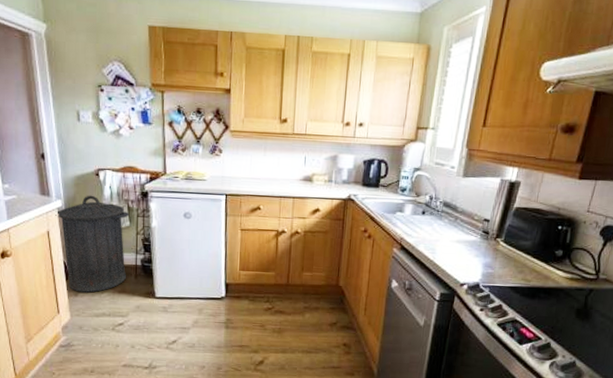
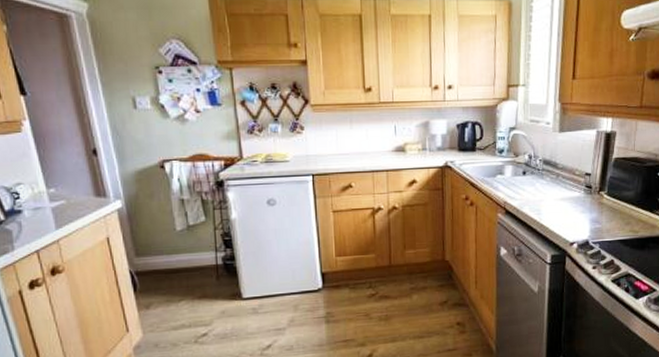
trash can: present [55,195,130,293] -> none [115,190,207,304]

